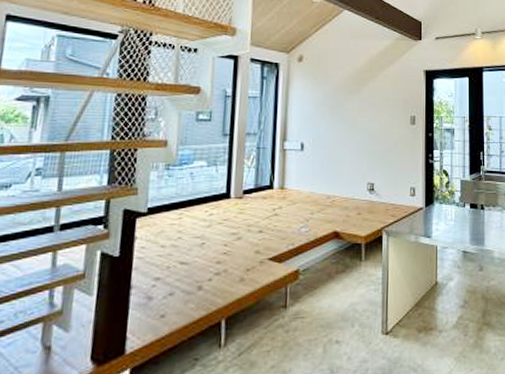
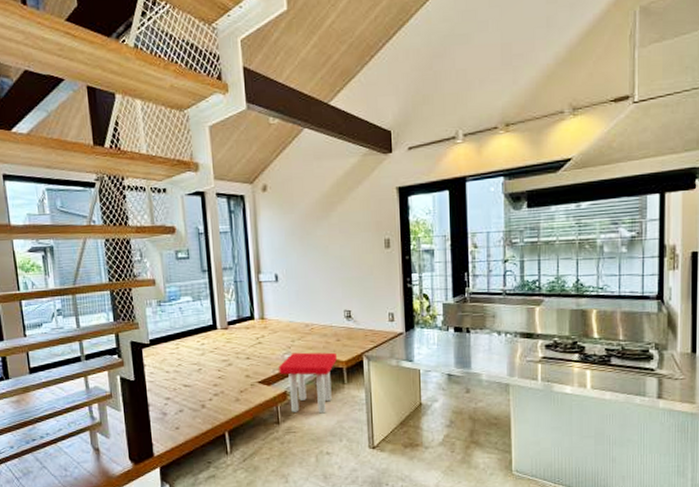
stool: none [293,226,356,295] -> present [279,352,337,414]

